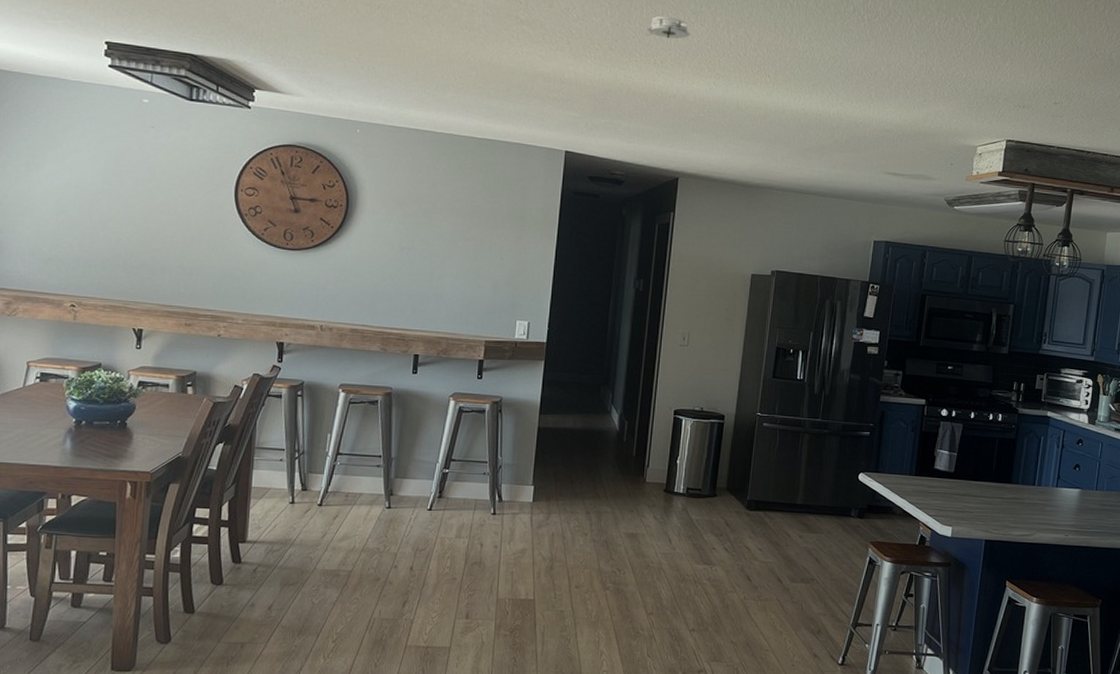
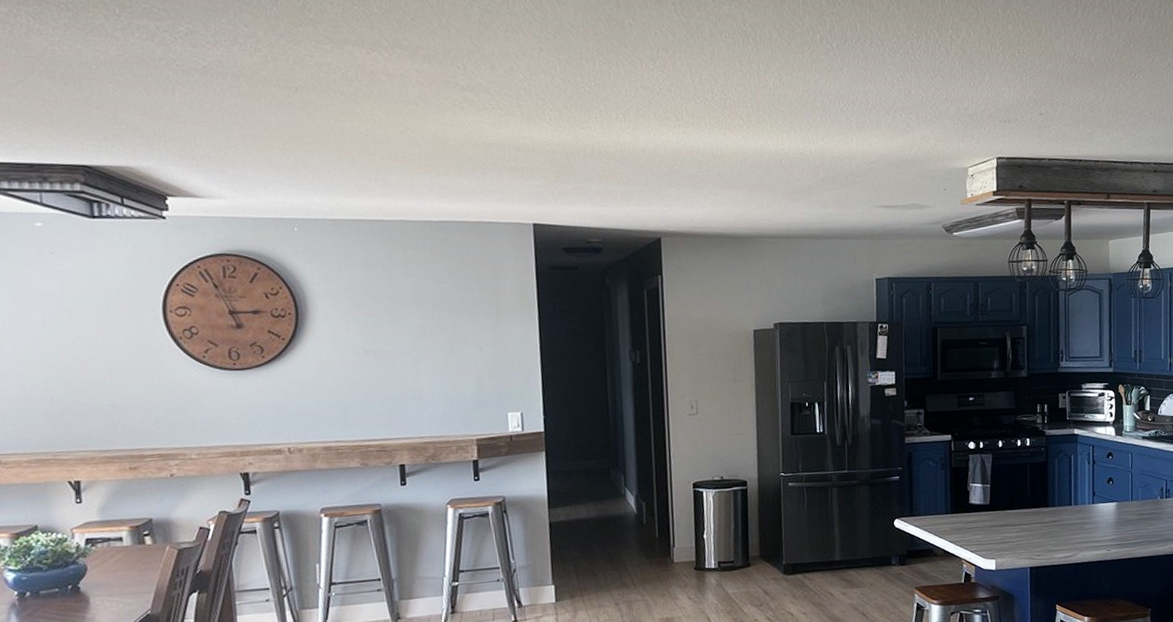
smoke detector: present [645,16,691,39] -> none [601,66,651,90]

